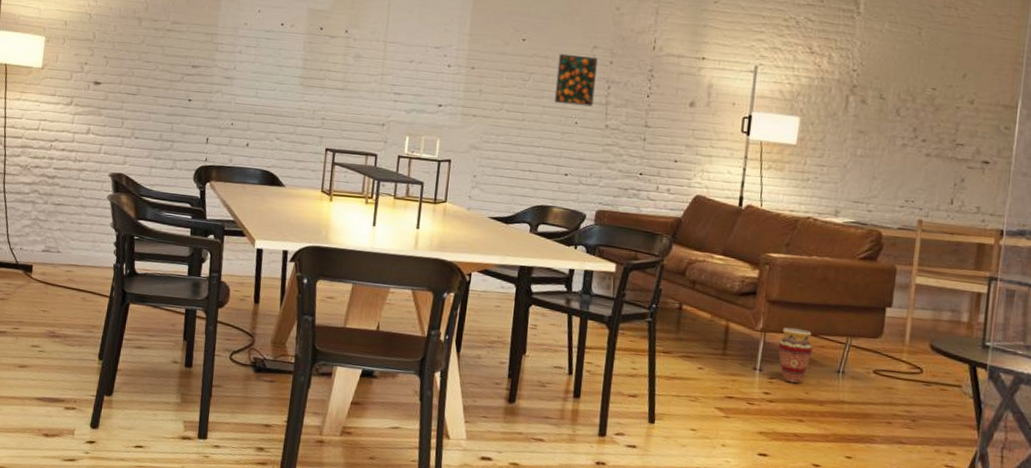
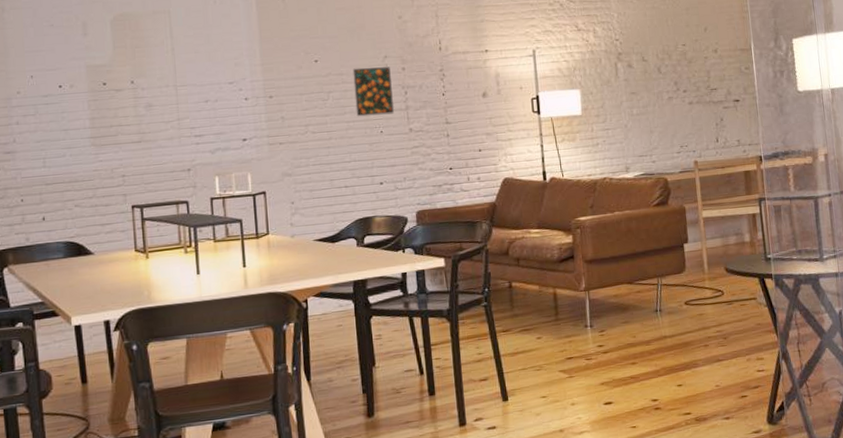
vase: present [778,327,813,384] -> none [602,280,632,332]

